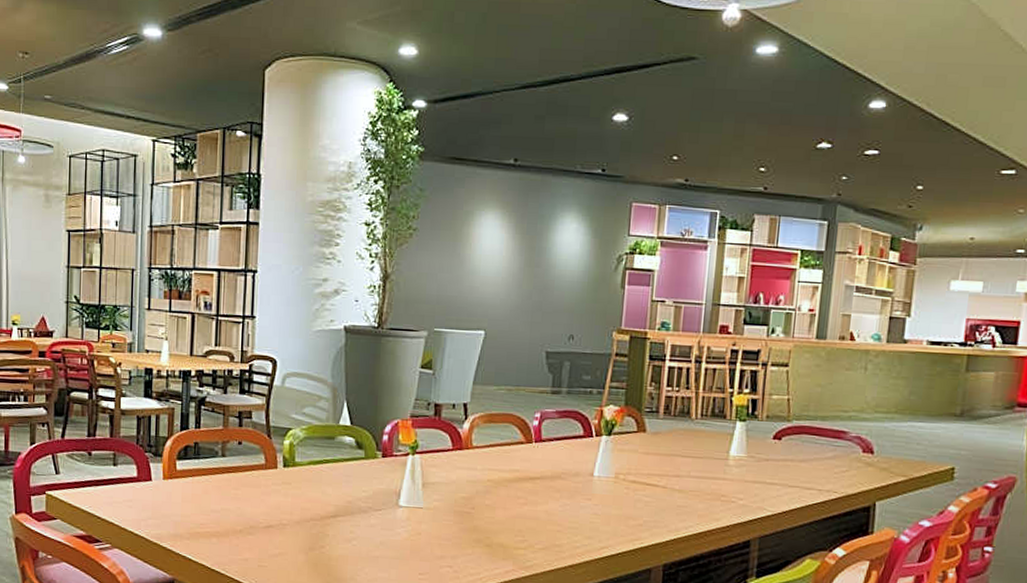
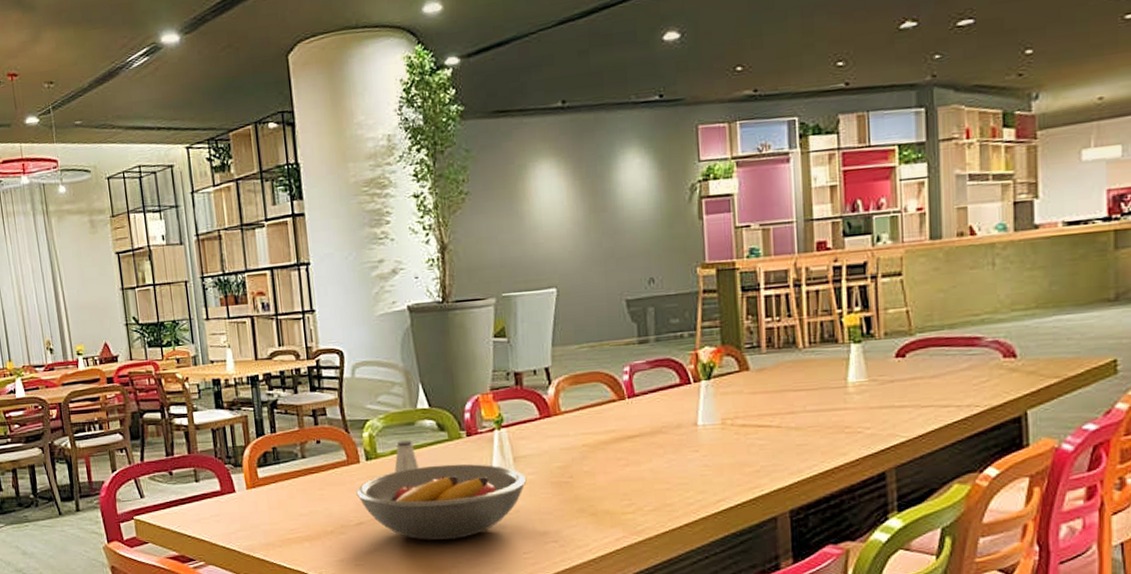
fruit bowl: none [269,480,432,553] -> present [356,464,527,540]
saltshaker: none [309,453,334,483] -> present [394,440,420,473]

